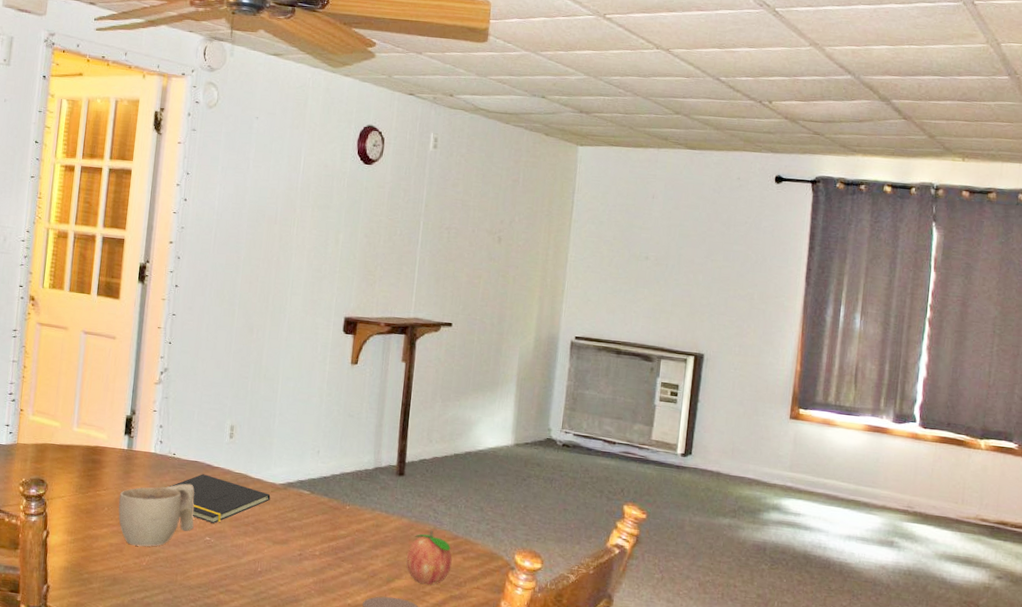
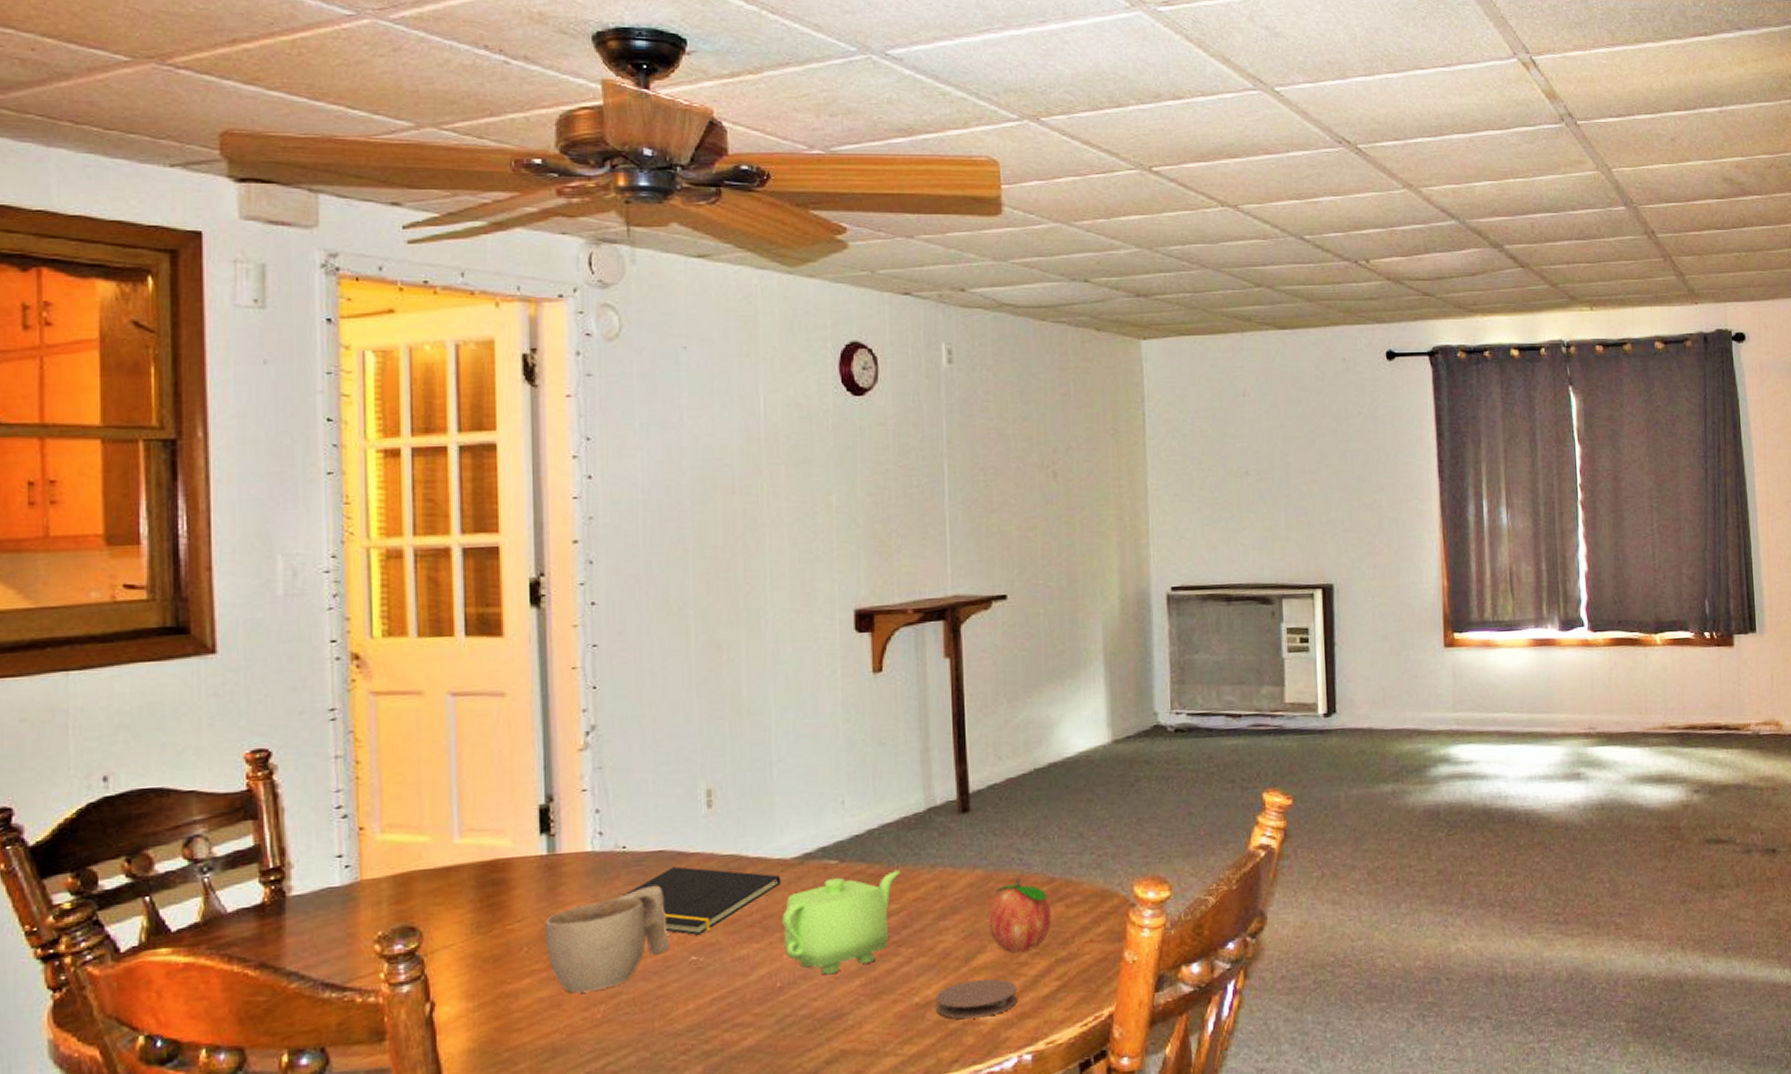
teapot: none [266,503,350,571] -> present [782,870,900,975]

